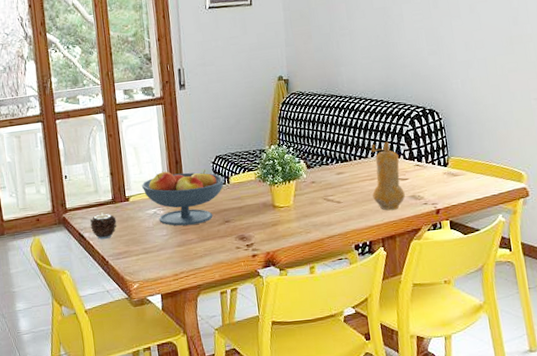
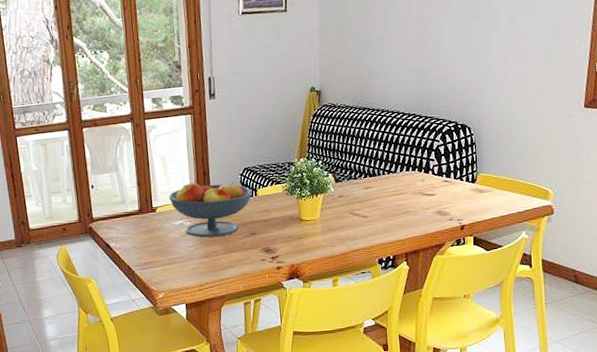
candle: present [90,212,117,239] -> none [116,223,144,249]
pepper mill: present [370,142,405,211] -> none [399,157,431,226]

